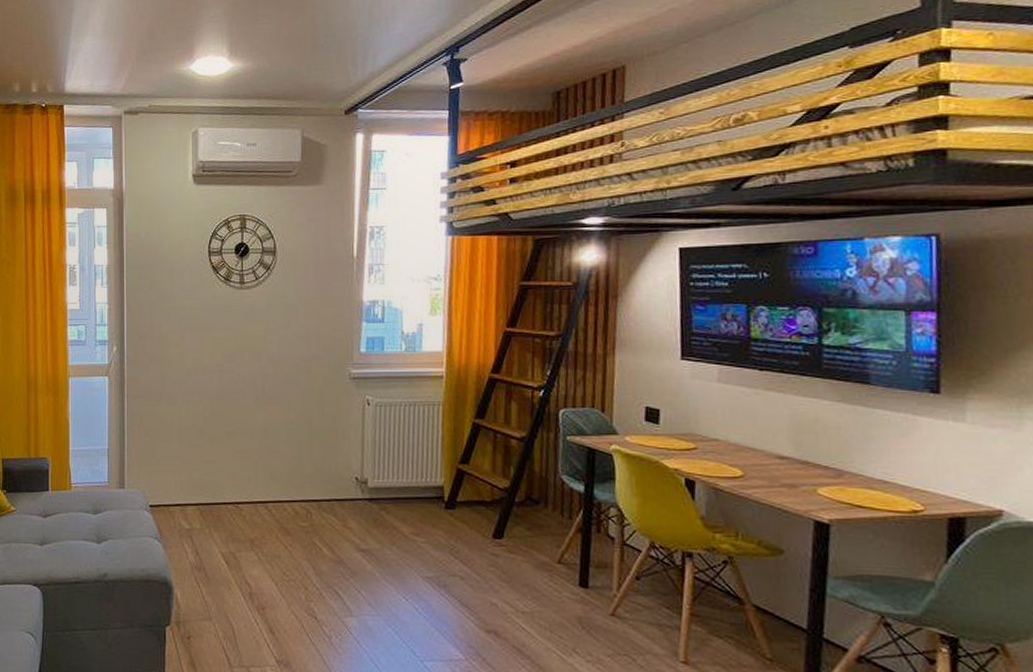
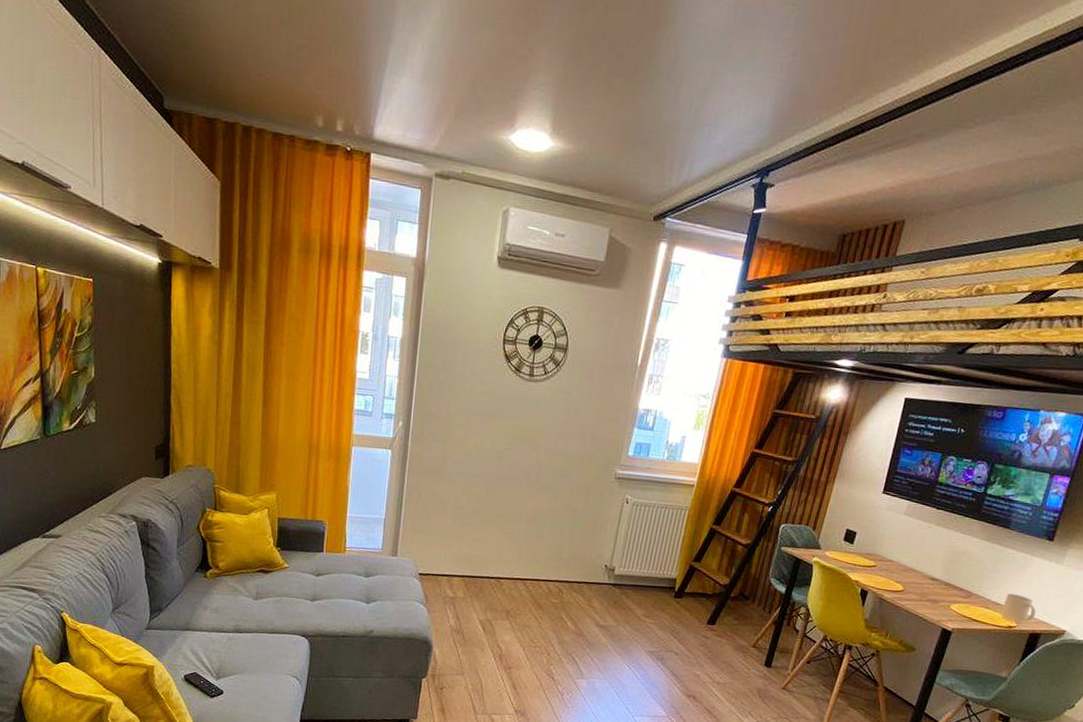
mug: none [894,467,948,507] -> present [1000,593,1037,624]

